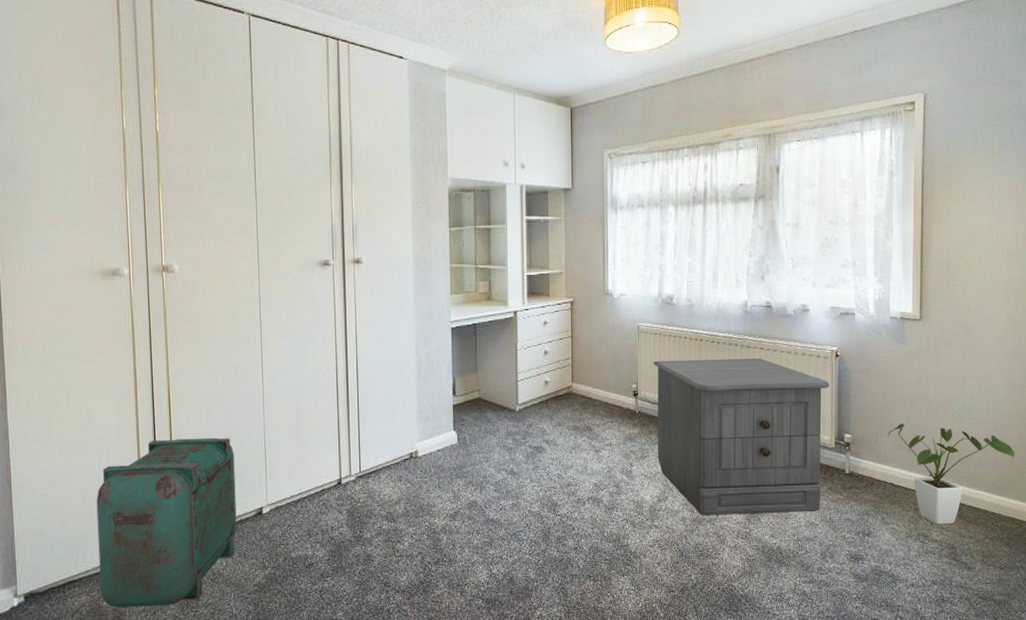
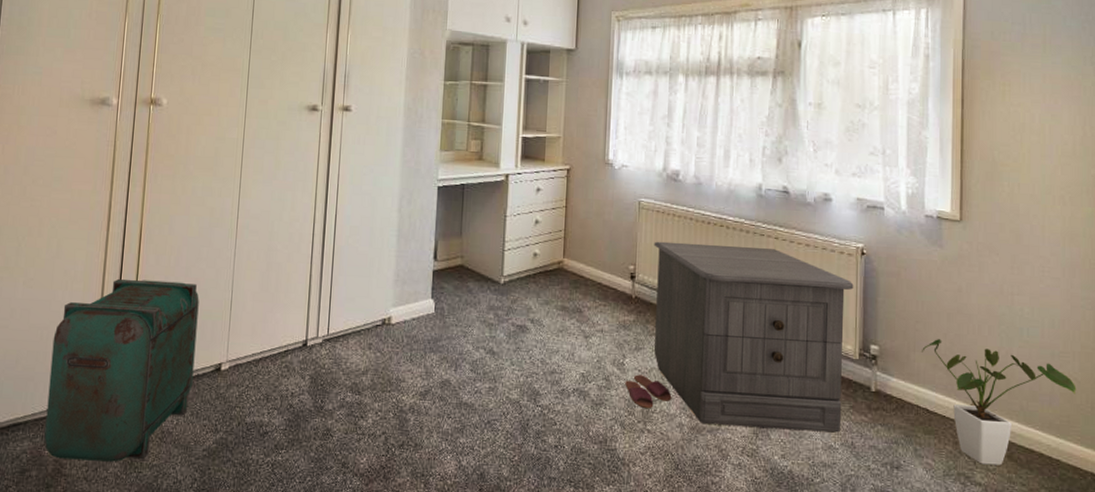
slippers: none [633,479,675,507] -> present [625,374,672,408]

